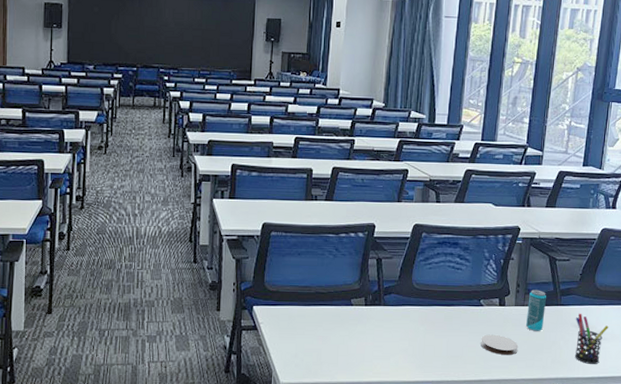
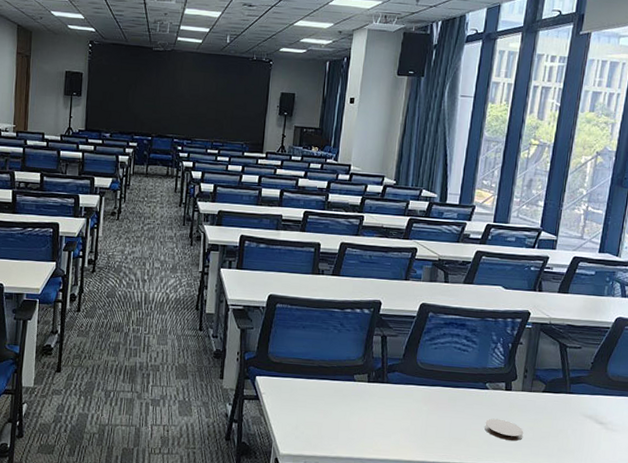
beverage can: present [525,290,546,331] -> none [532,376,555,418]
pen holder: present [574,313,609,365] -> none [582,402,620,456]

